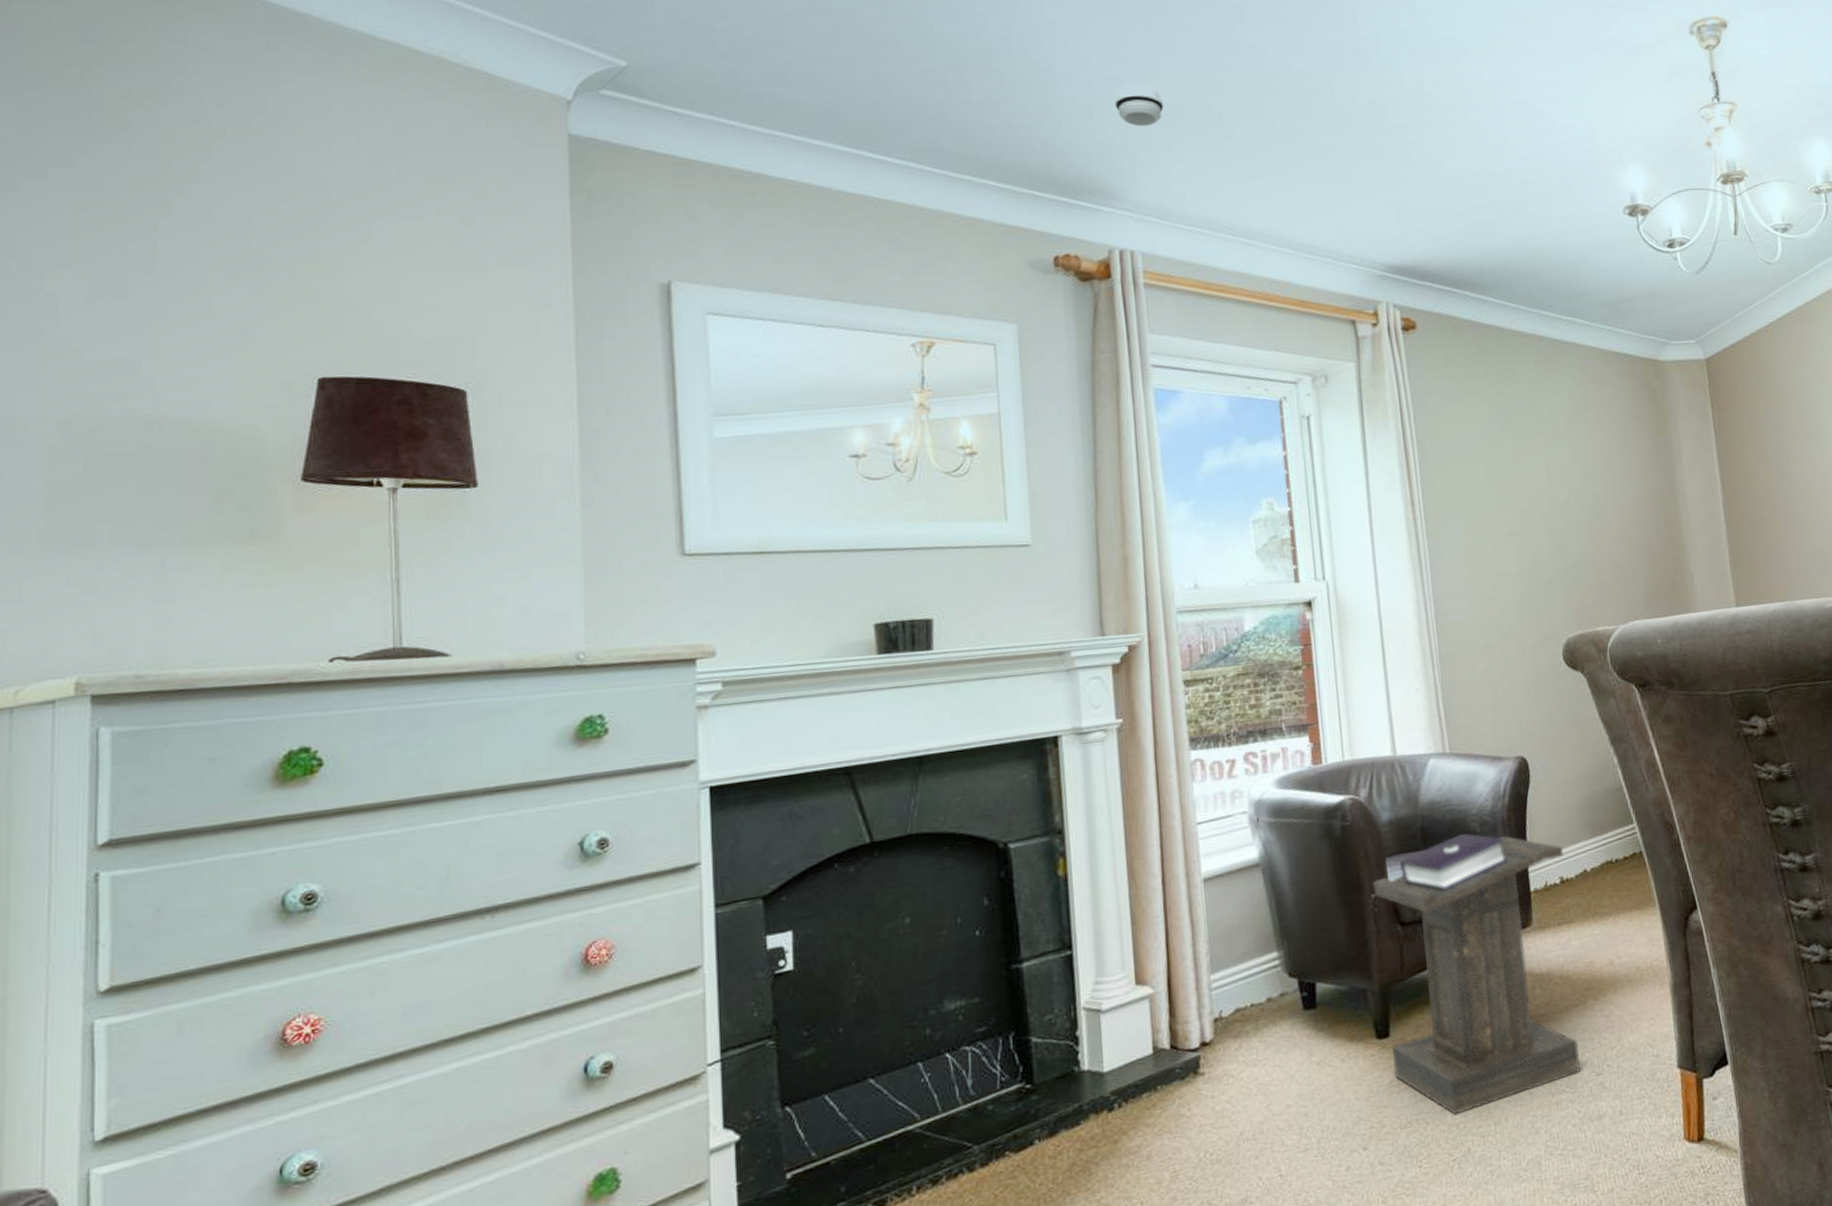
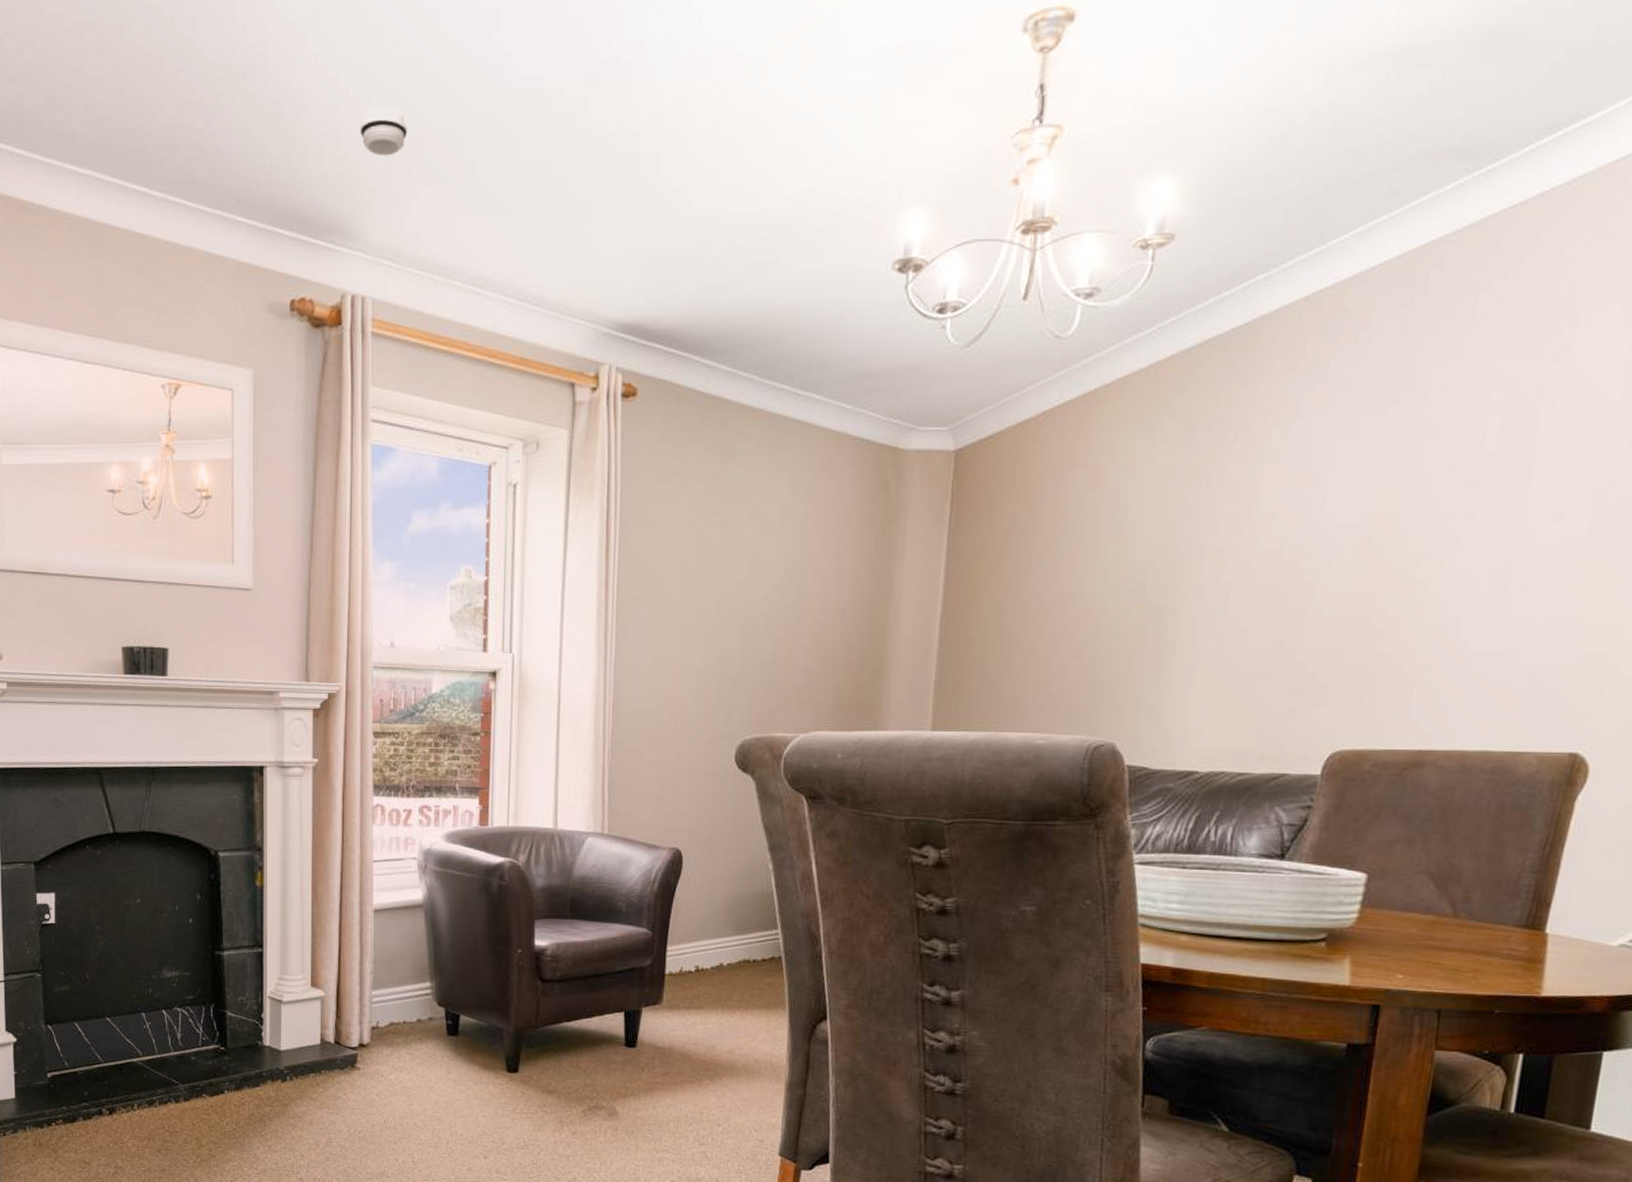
lectern: present [1373,833,1580,1116] -> none [519,910,704,1149]

